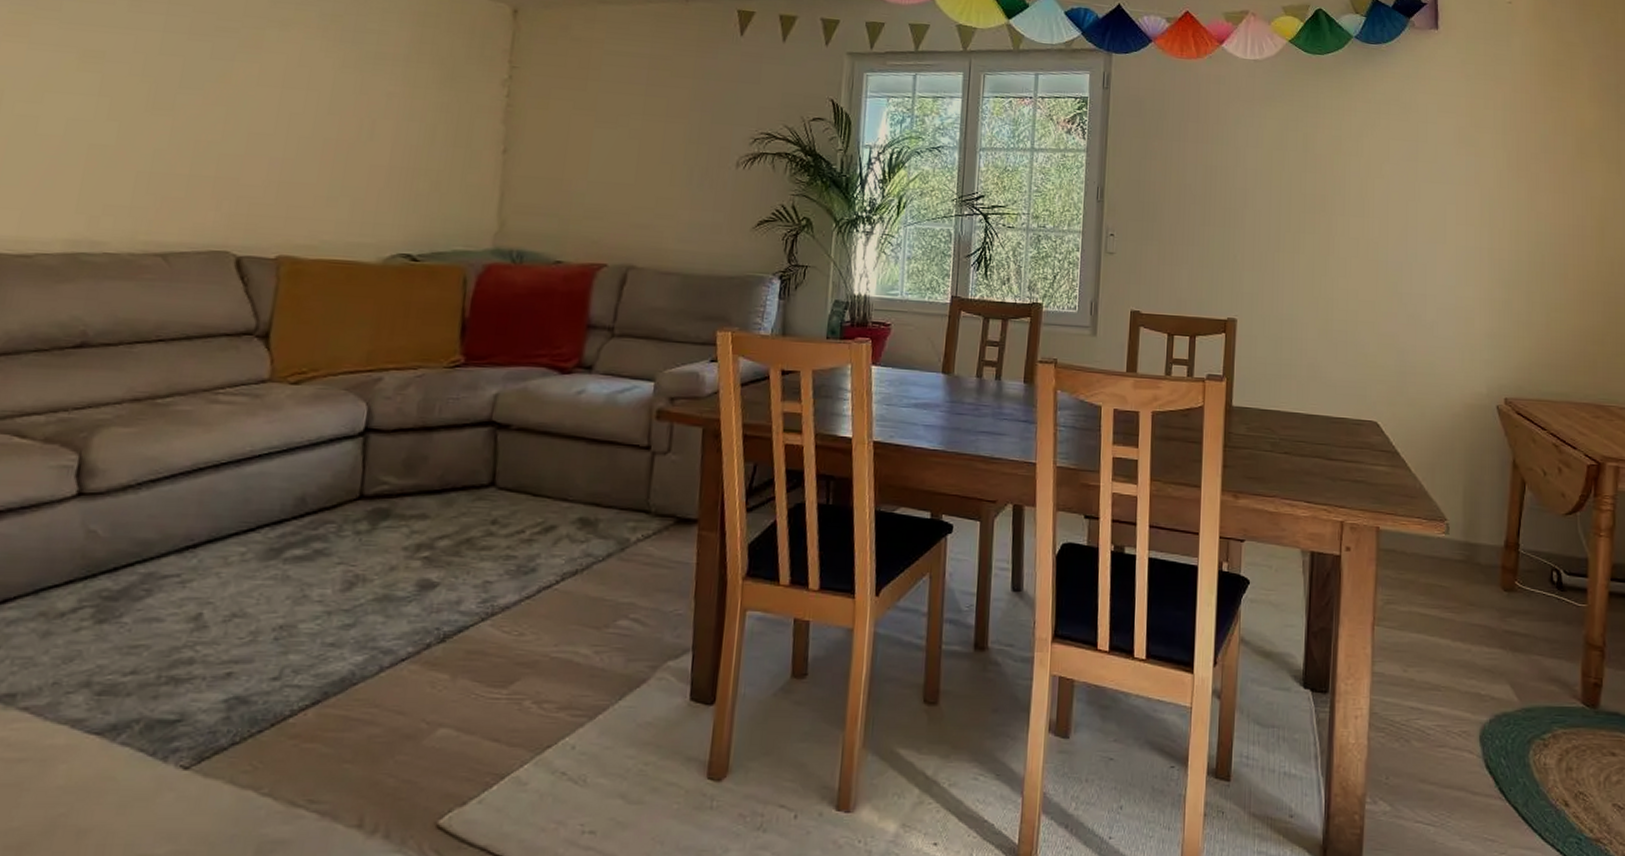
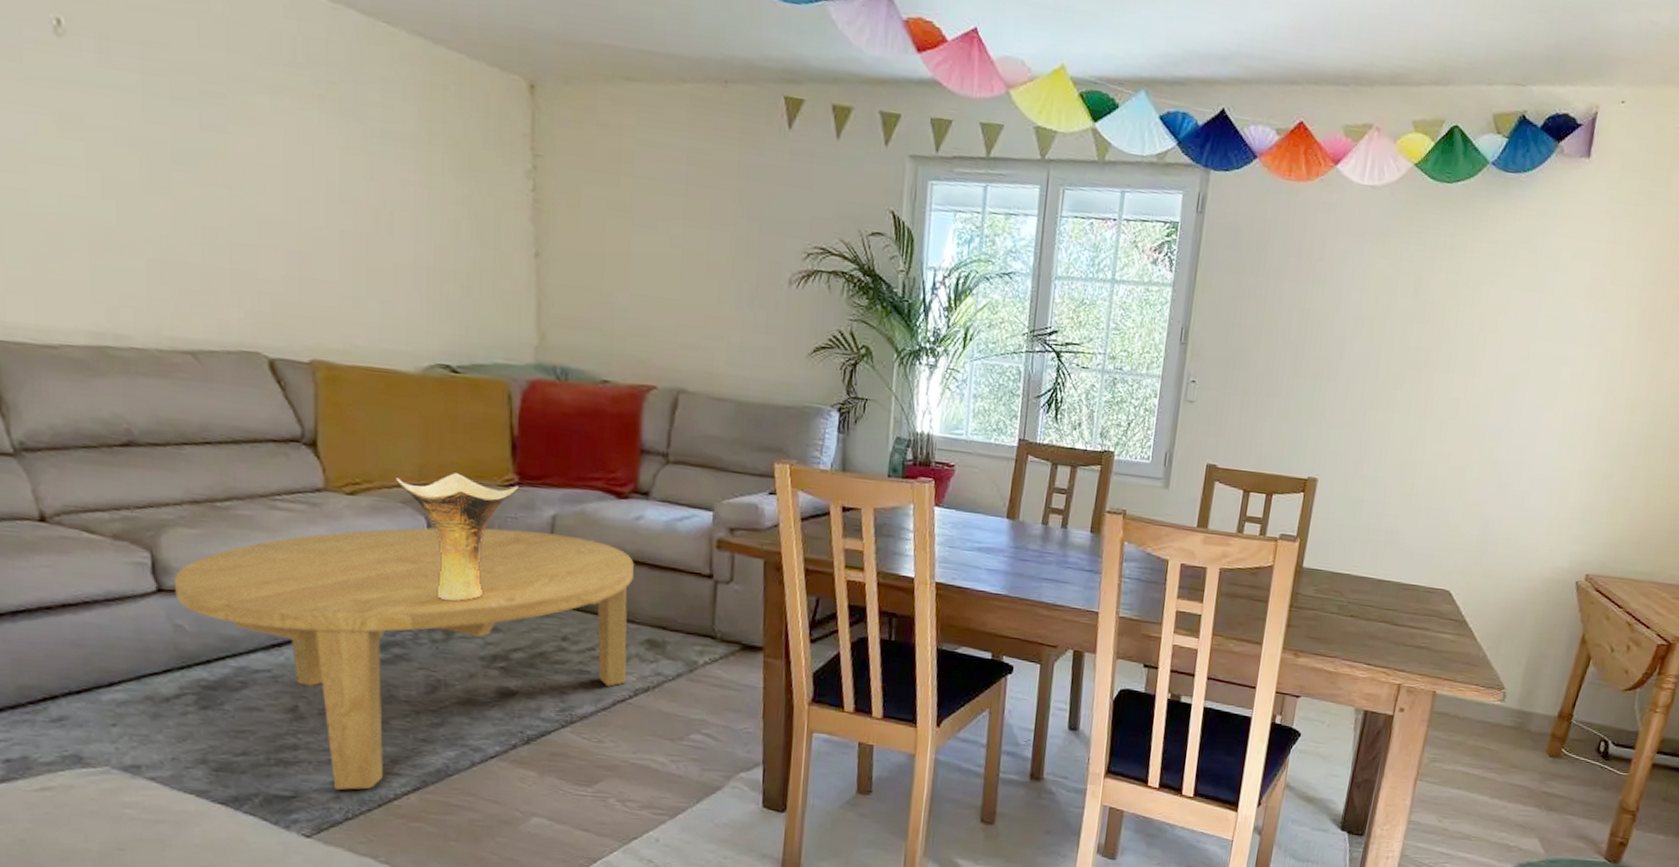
coffee table: none [95,410,572,709] -> present [173,527,634,790]
vase: none [341,357,464,489] -> present [395,473,518,602]

